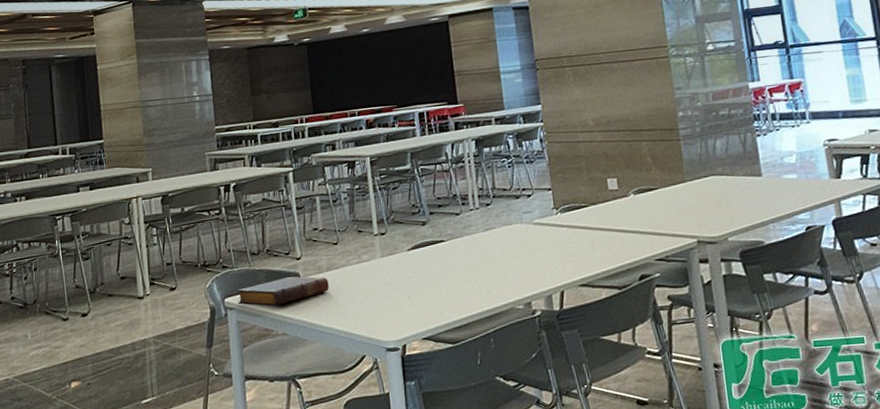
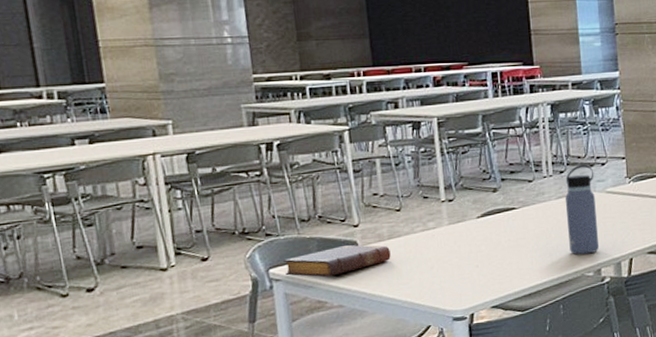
water bottle: none [492,196,529,287] -> present [565,164,600,255]

